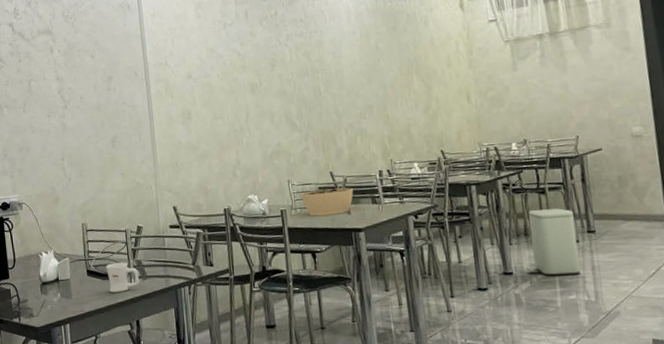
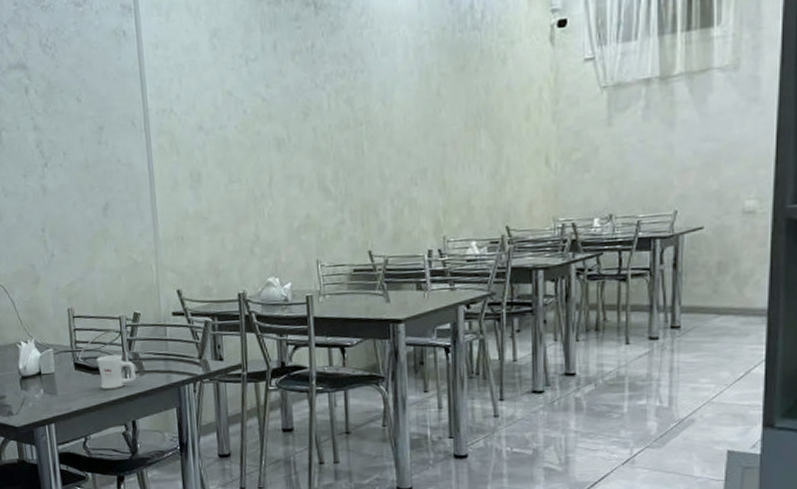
salad: present [301,187,354,217] -> none [331,270,395,304]
pedal bin: present [525,208,581,277] -> none [591,299,657,379]

